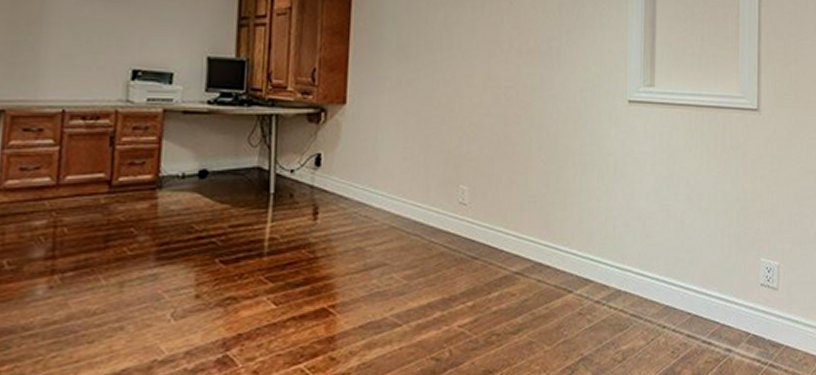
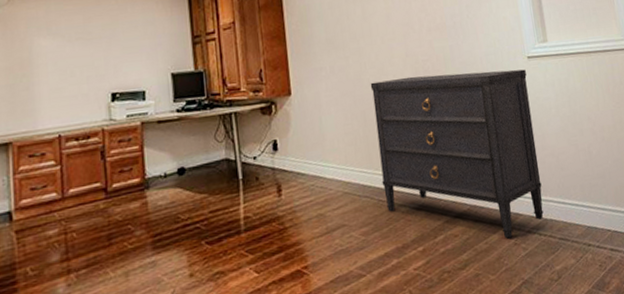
dresser: none [436,103,624,307] -> present [370,69,544,239]

